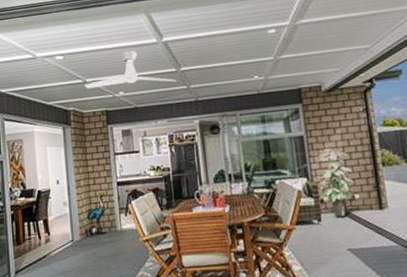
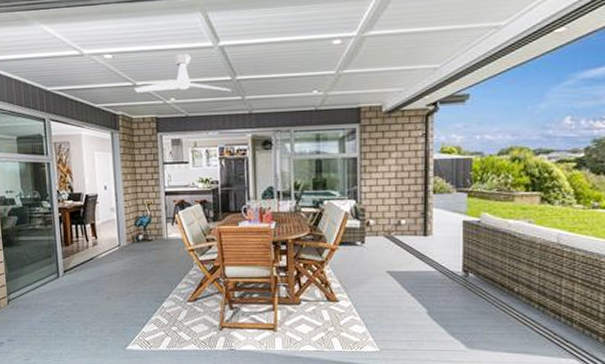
indoor plant: present [317,148,354,218] -> none [366,172,402,241]

